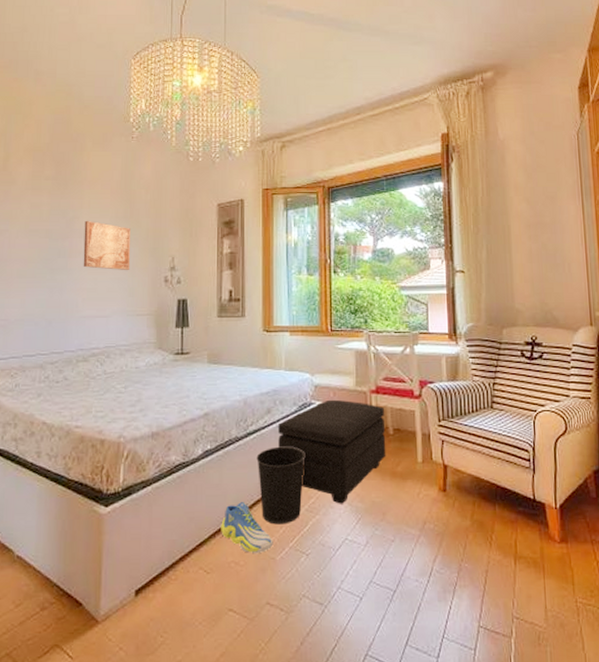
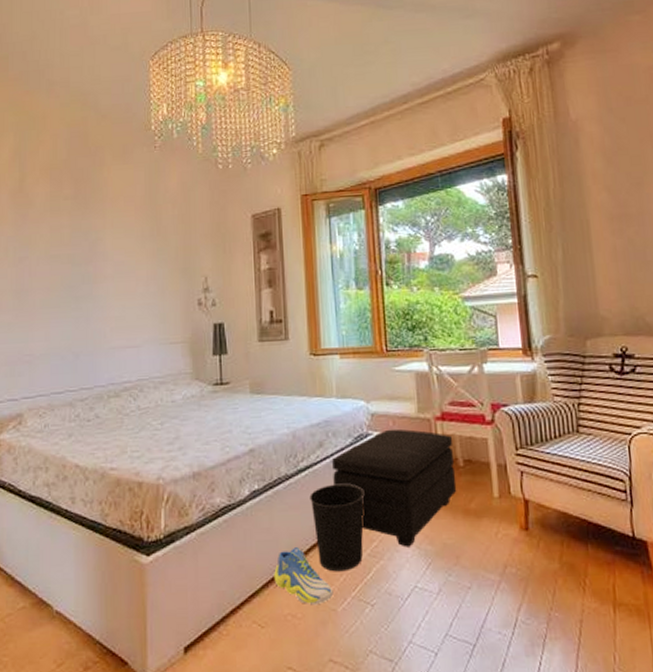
wall art: present [83,220,131,271] -> none [108,241,160,295]

